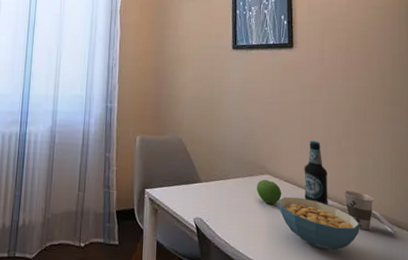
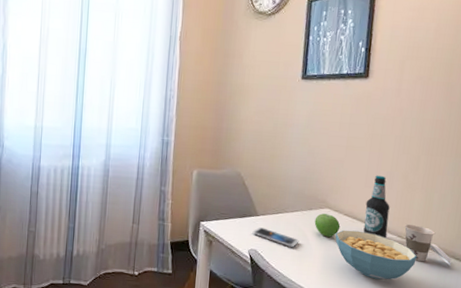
smartphone: none [196,194,243,216] -> present [252,227,299,247]

